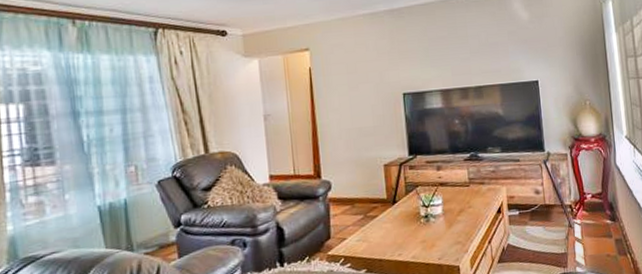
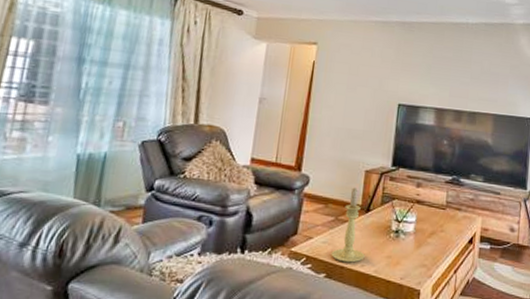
candle holder: none [367,183,400,256] -> present [331,187,365,263]

